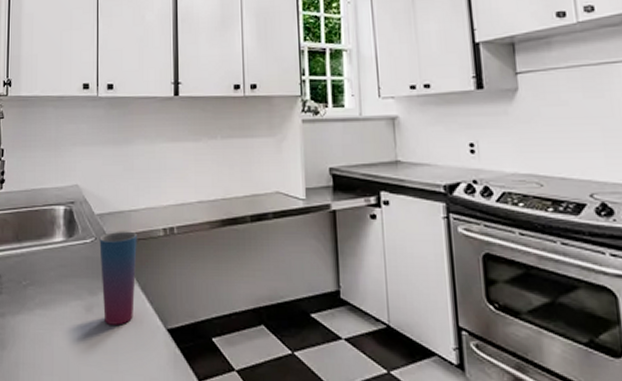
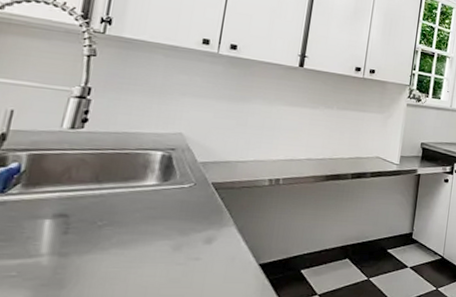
cup: present [99,231,137,325] -> none [193,178,242,262]

